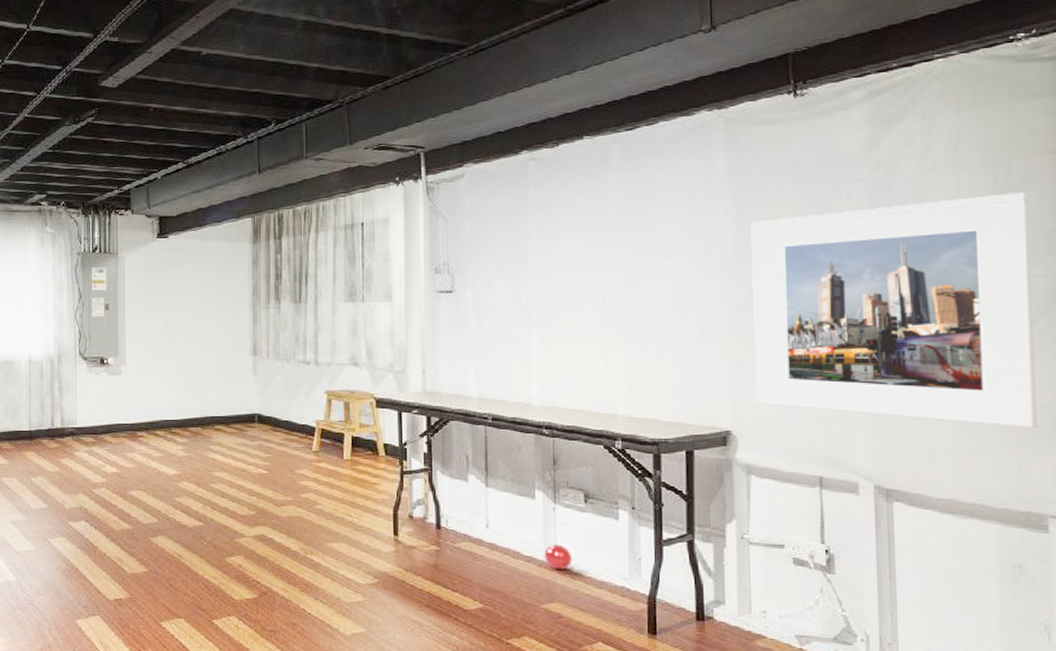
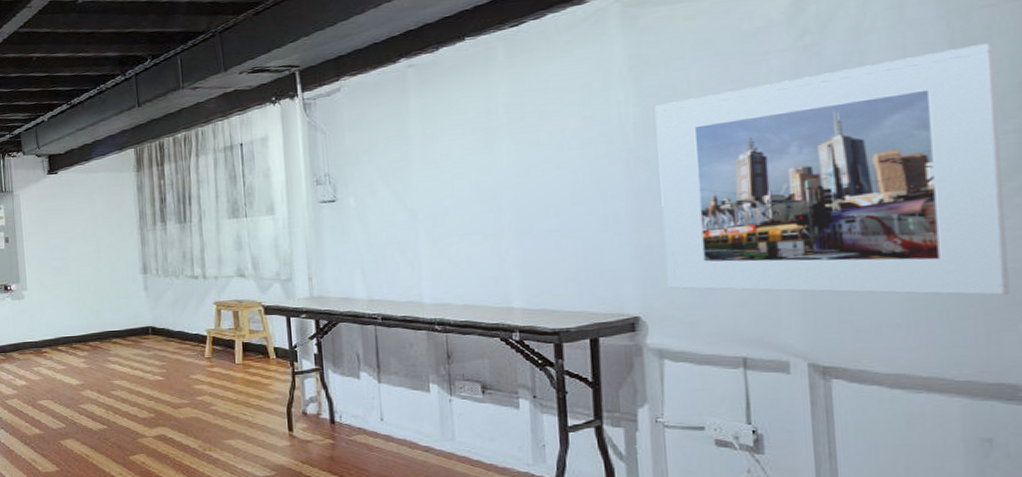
ball: present [544,544,572,570] -> none [442,434,471,459]

